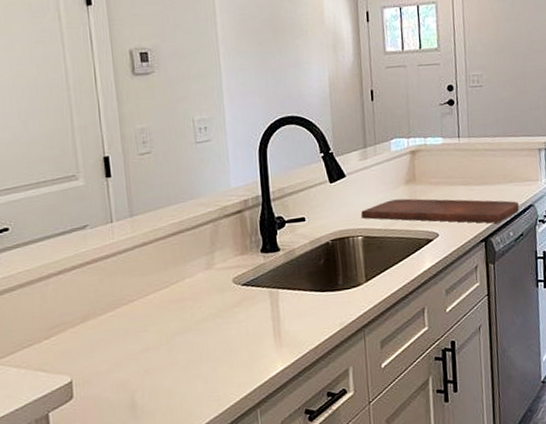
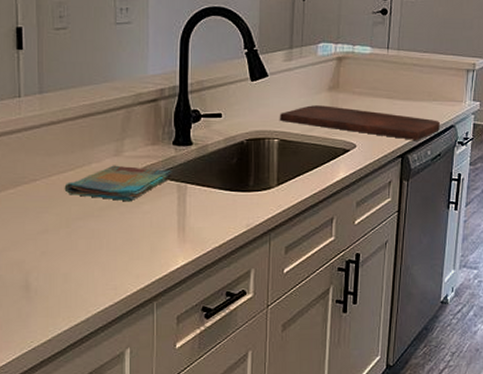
dish towel: none [161,277,264,313] -> present [64,165,172,202]

